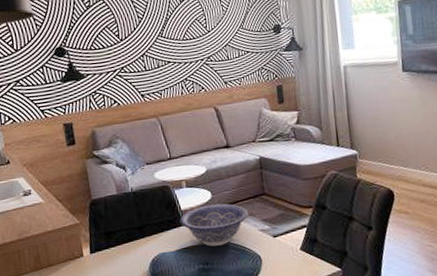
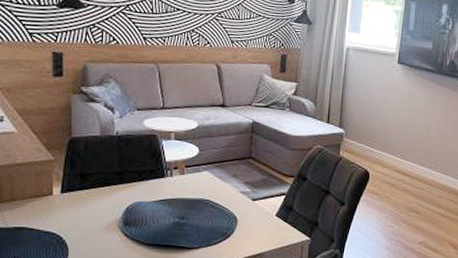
decorative bowl: present [179,203,249,247] -> none [162,160,233,202]

